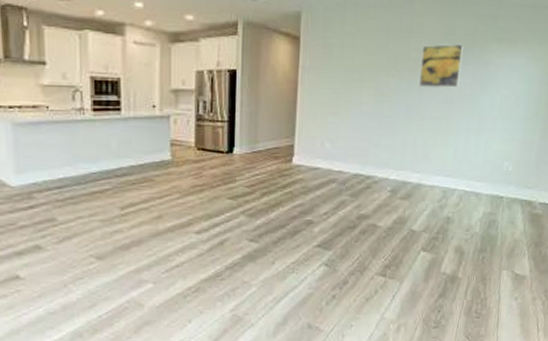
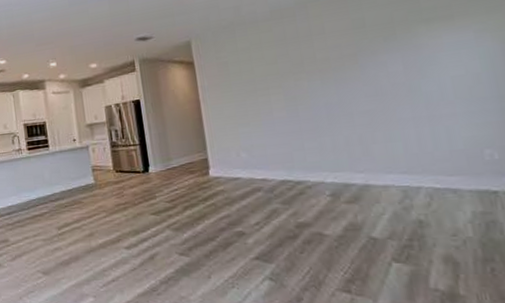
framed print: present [419,44,463,88] -> none [328,35,388,84]

